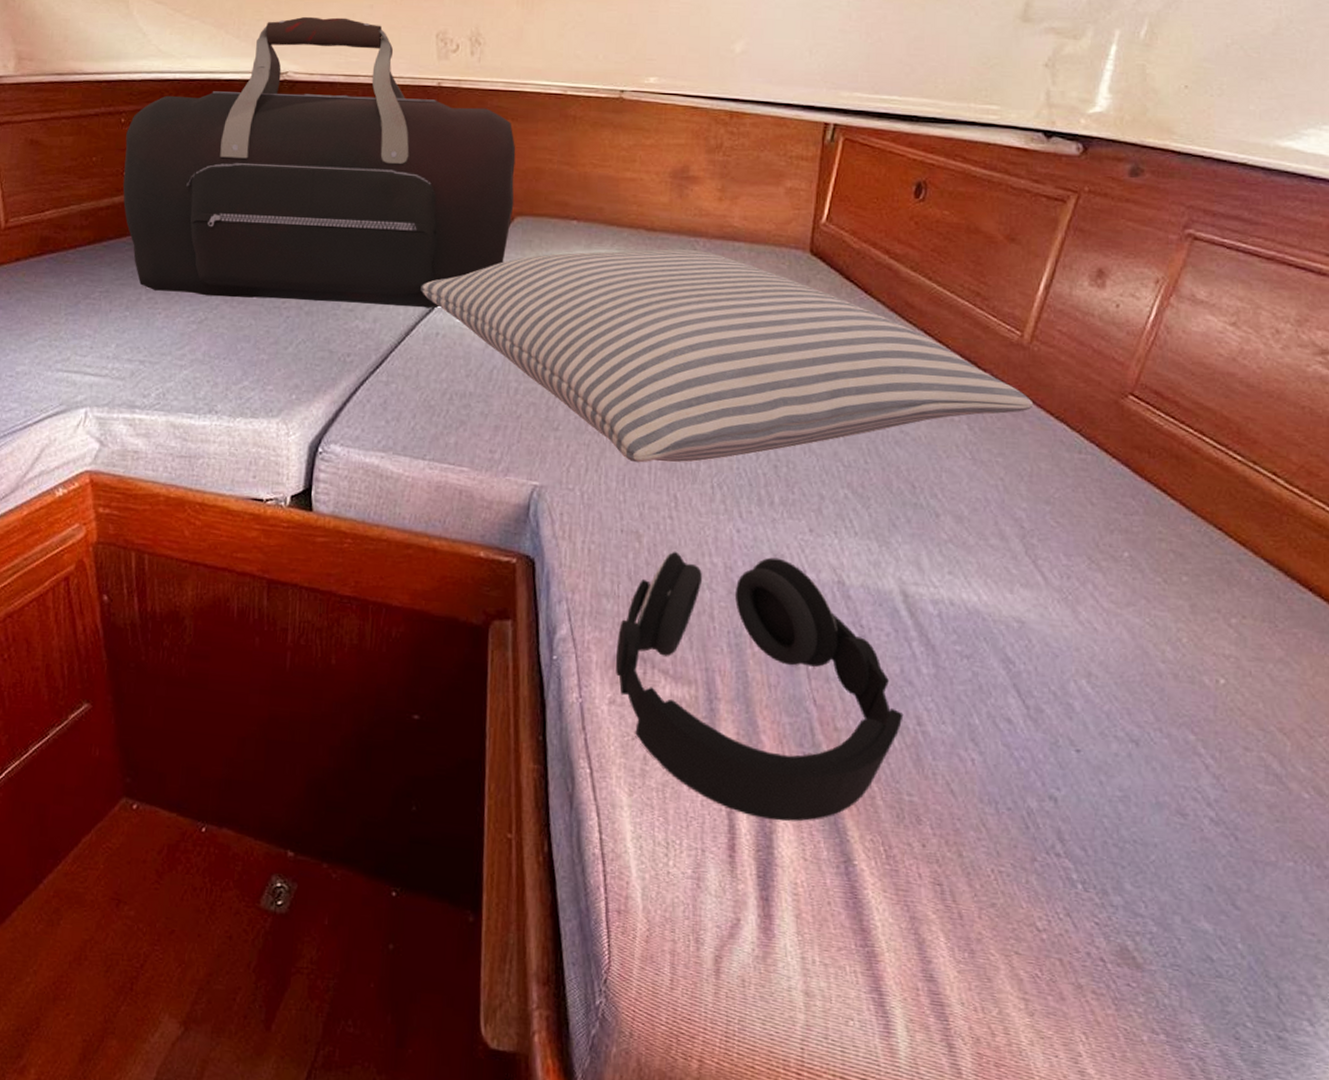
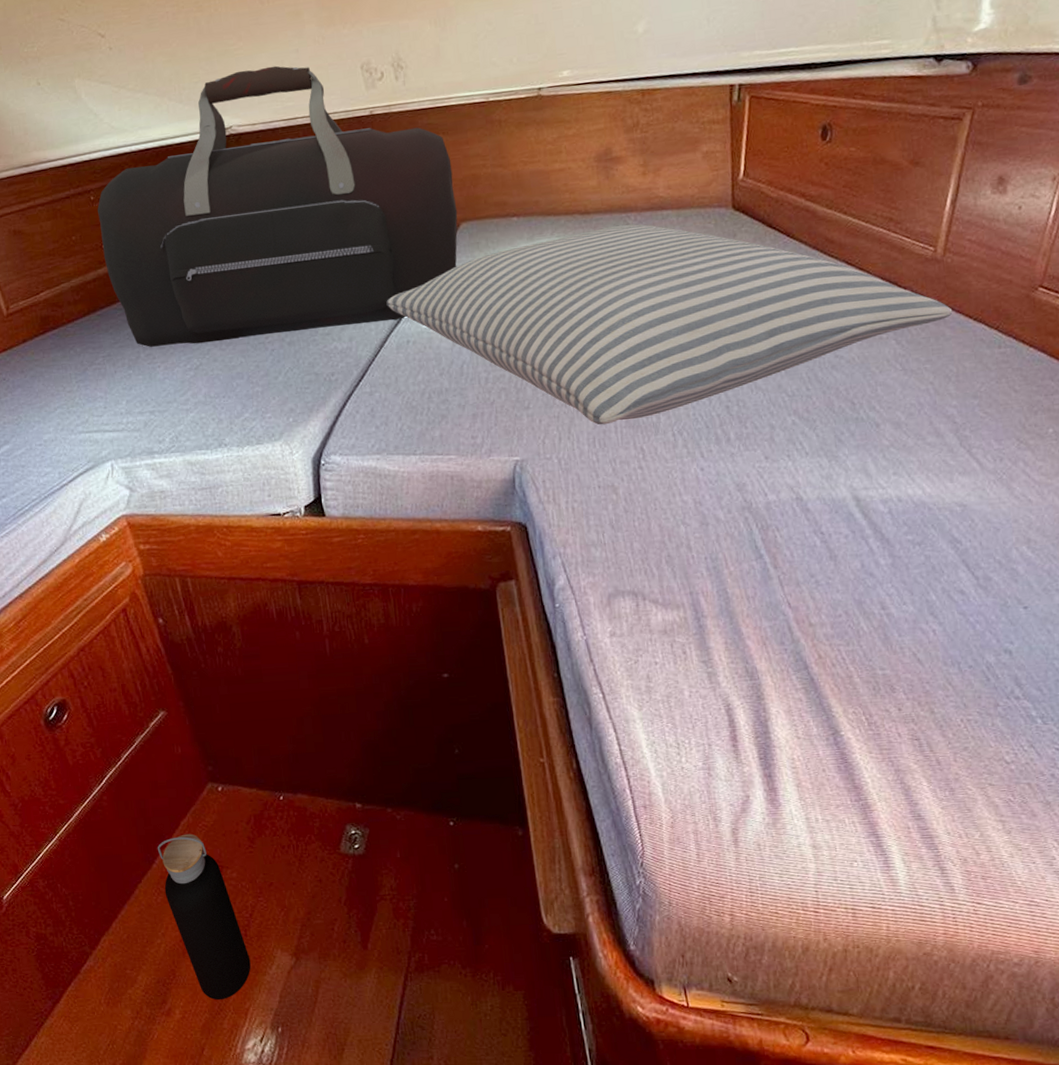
water bottle: none [46,853,131,1065] -> present [157,833,251,1001]
headphones: present [616,551,904,821] -> none [609,486,869,710]

